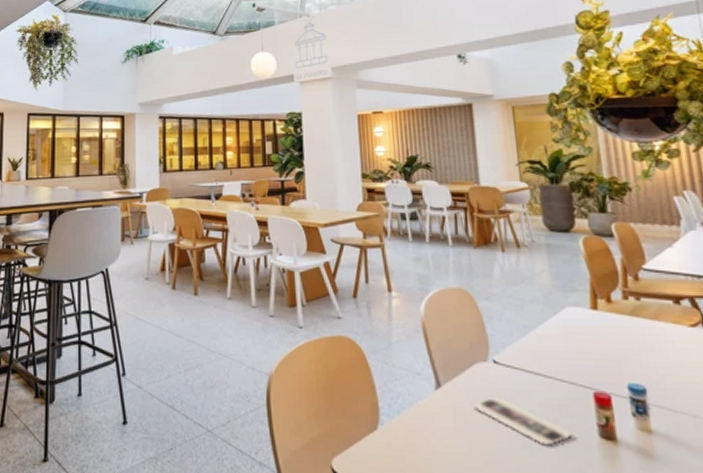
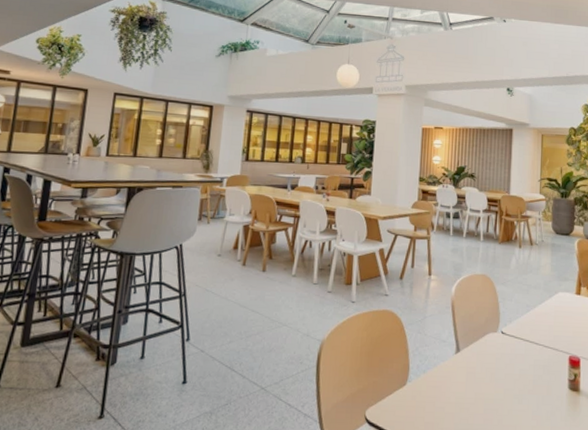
smartphone: present [473,396,572,446] -> none [482,359,549,396]

